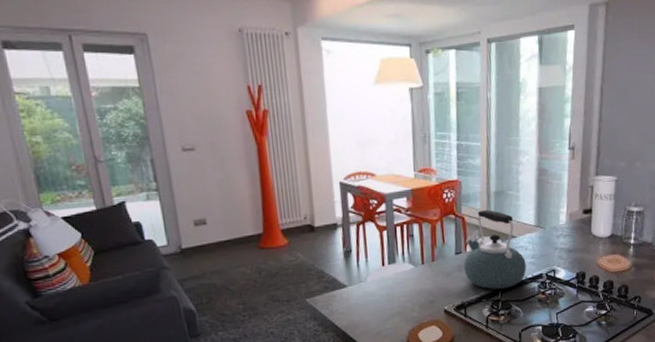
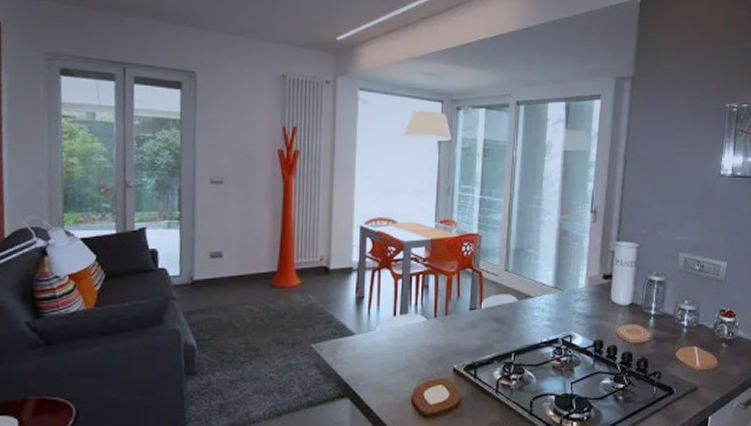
kettle: present [464,209,526,290] -> none [477,266,542,352]

